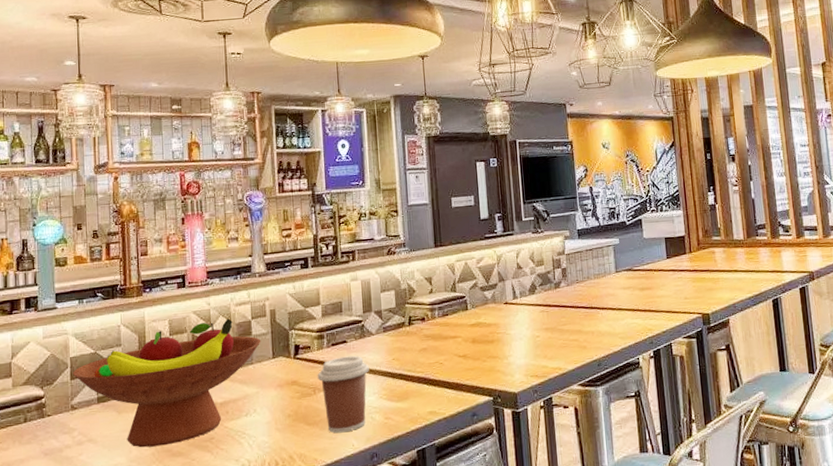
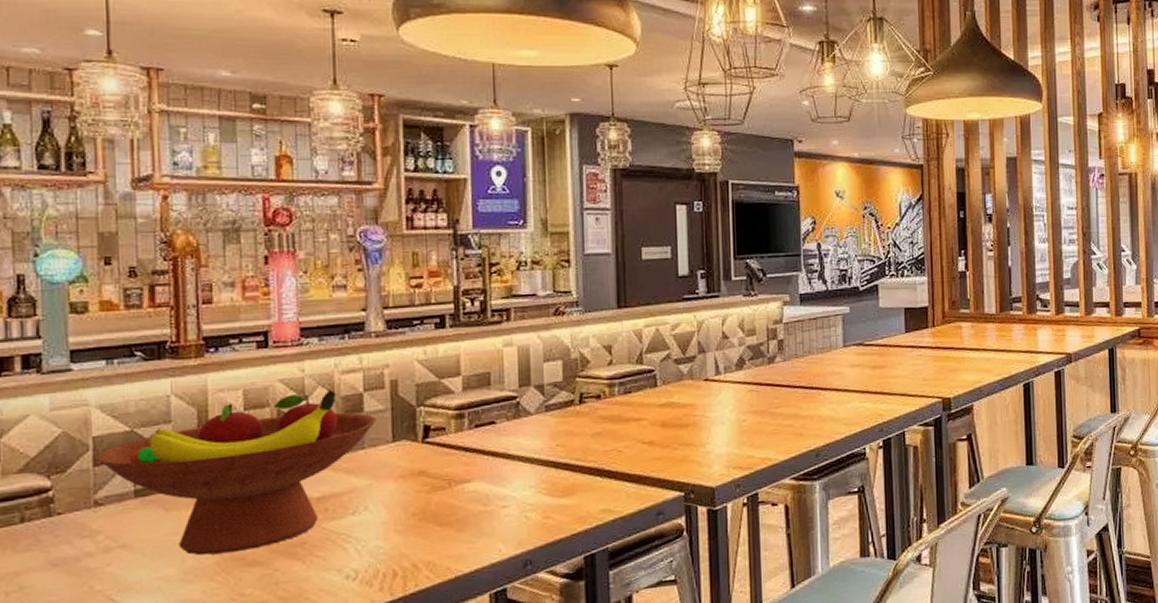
coffee cup: present [317,355,369,433] -> none [453,440,525,536]

